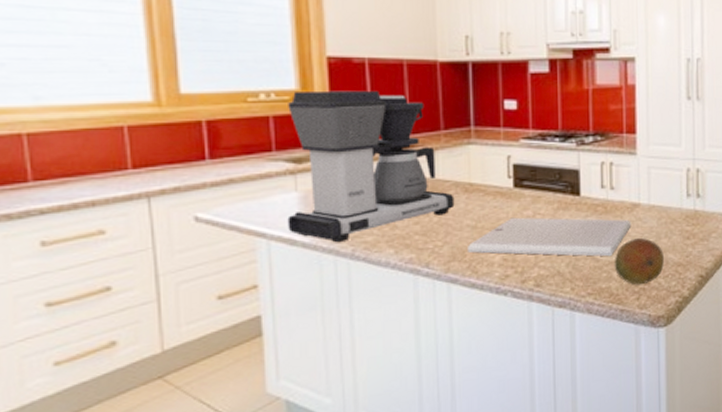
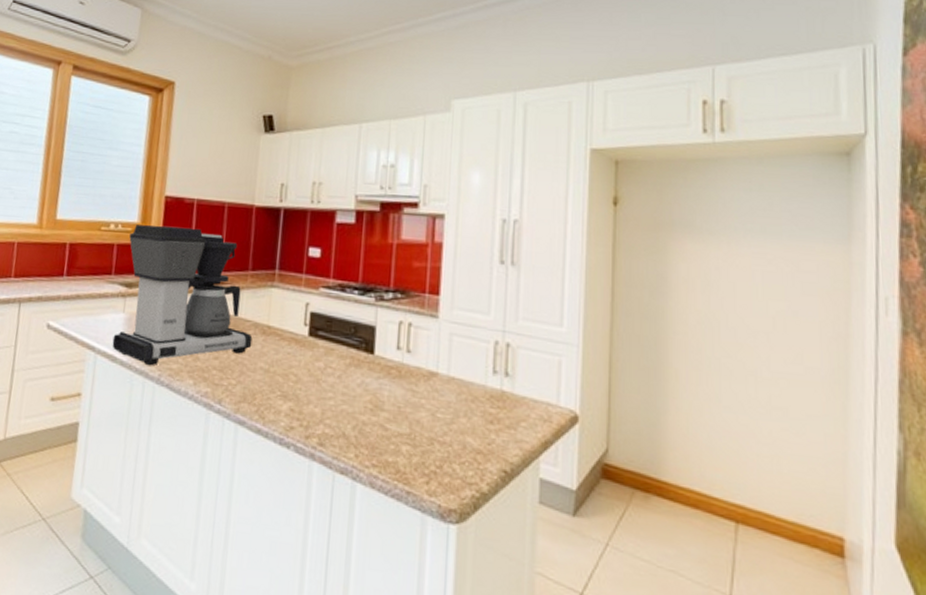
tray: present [468,217,632,257] -> none [258,367,427,427]
fruit: present [614,238,664,285] -> none [403,412,461,467]

